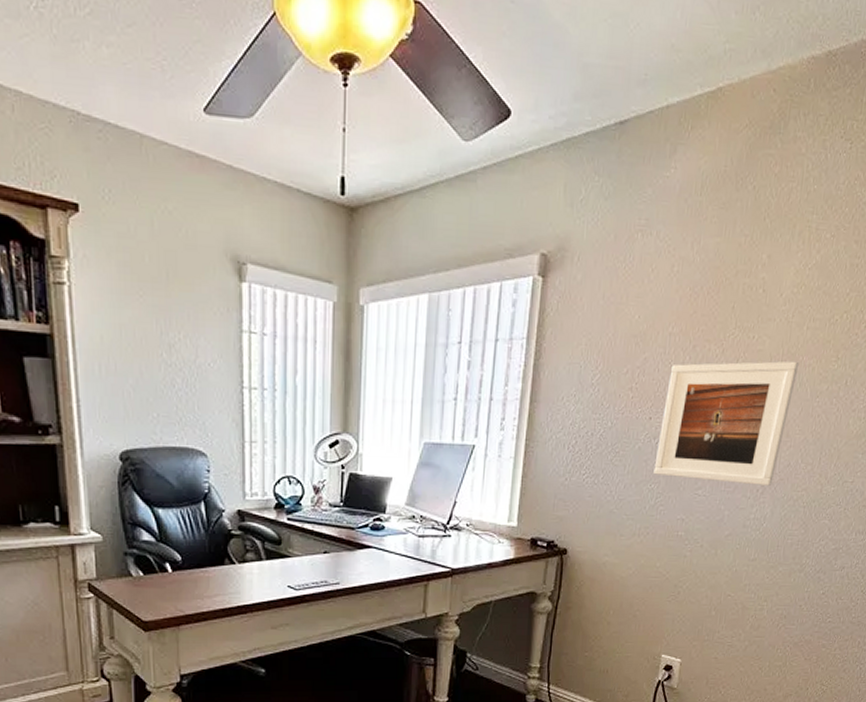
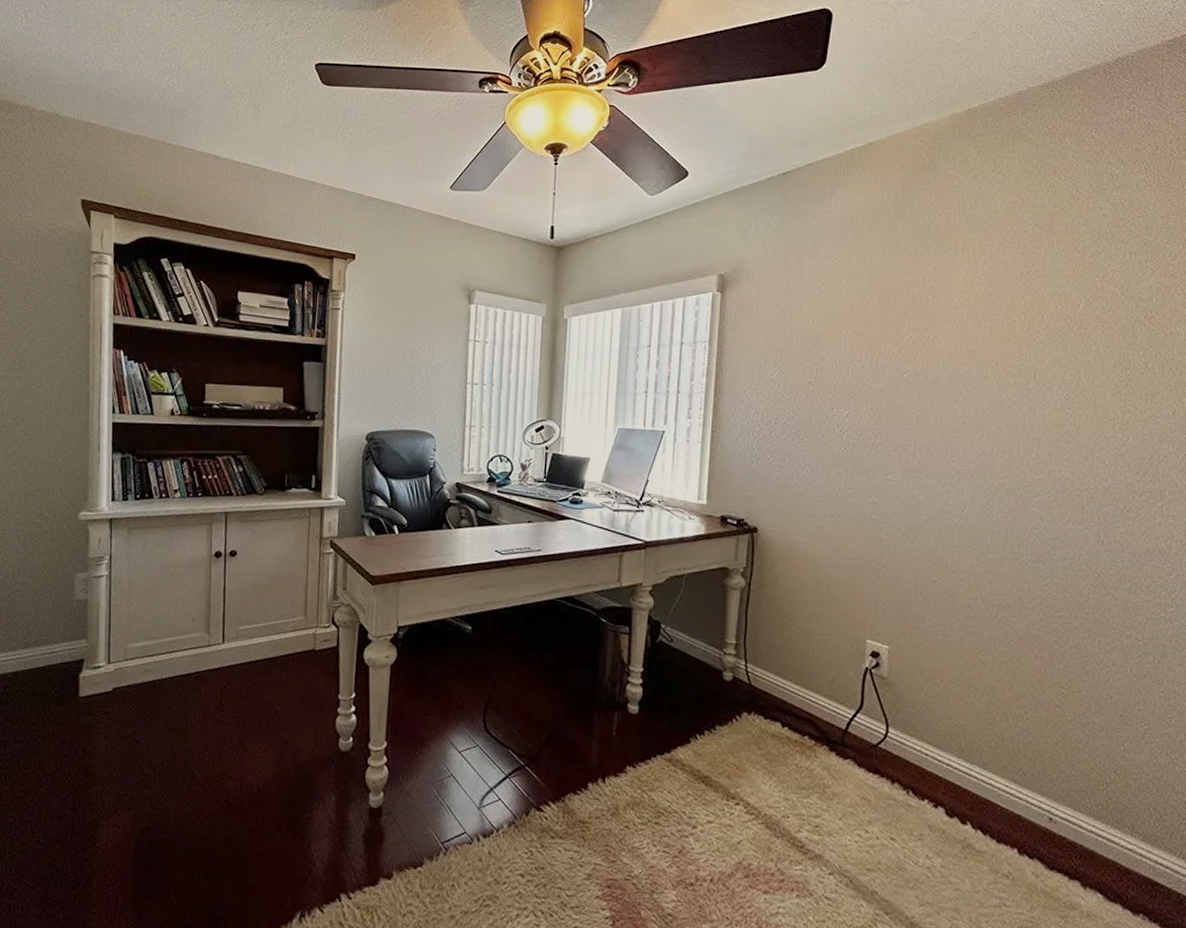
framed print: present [653,361,799,486] -> none [840,357,981,473]

